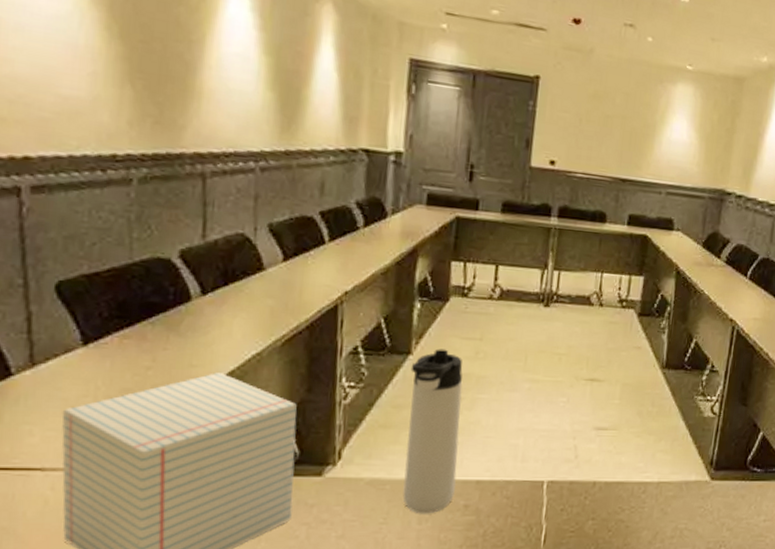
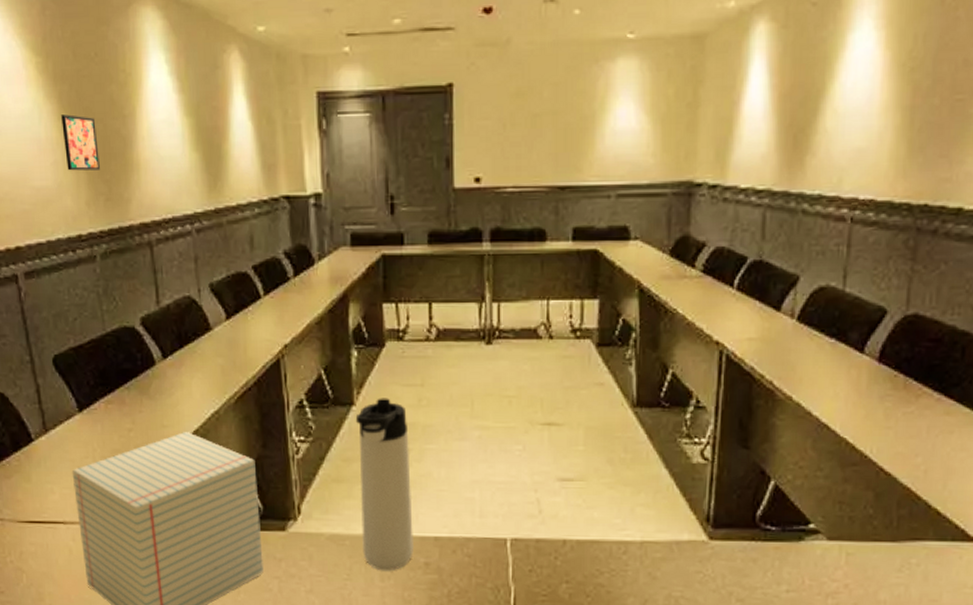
wall art: none [108,25,154,91] -> present [61,114,100,171]

